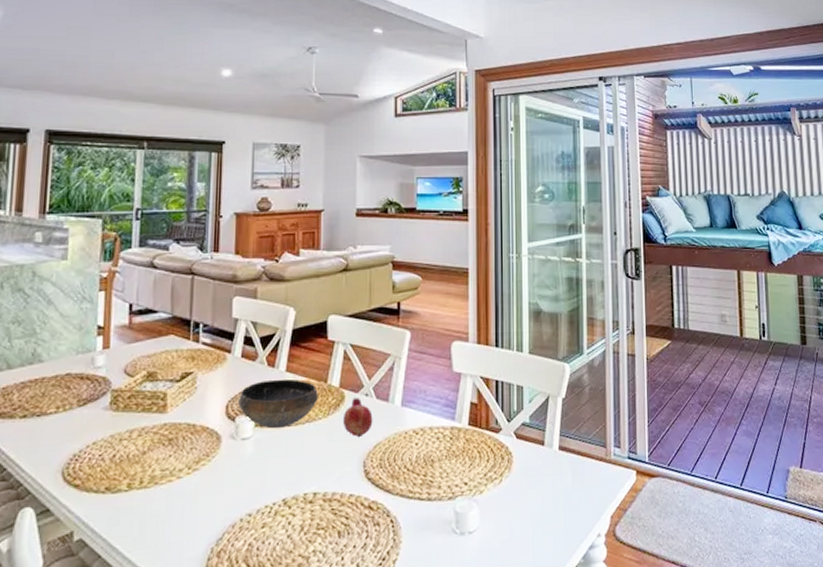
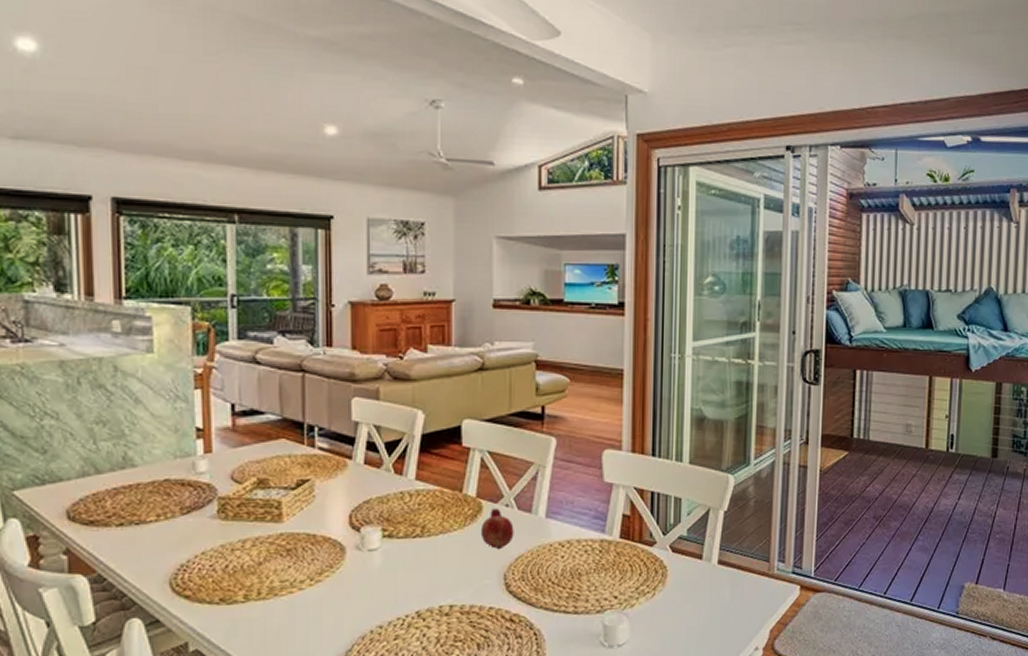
bowl: present [238,378,318,428] -> none [363,487,452,539]

